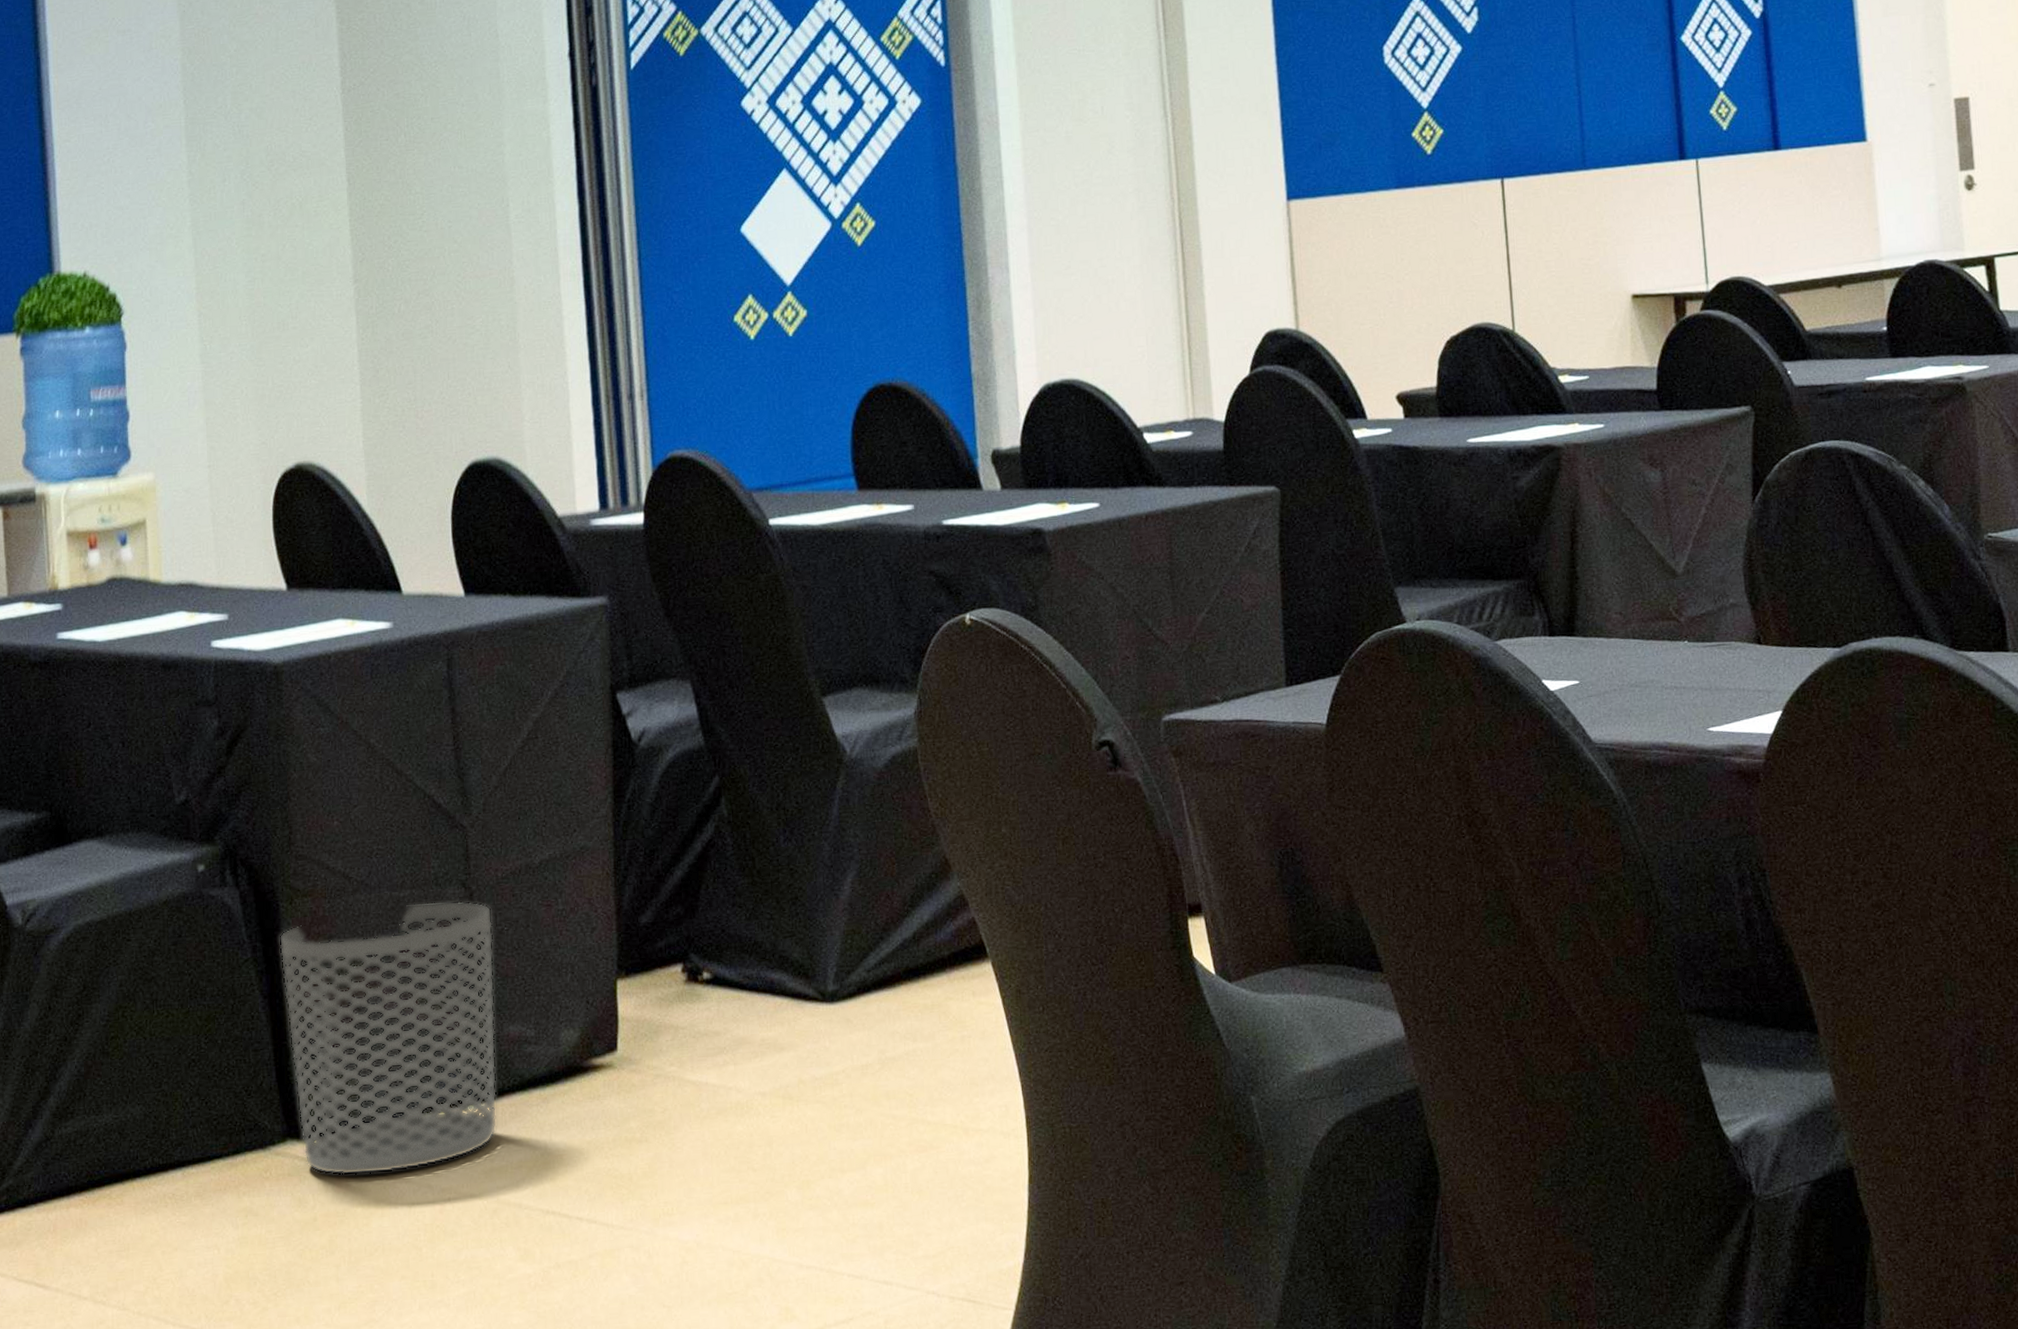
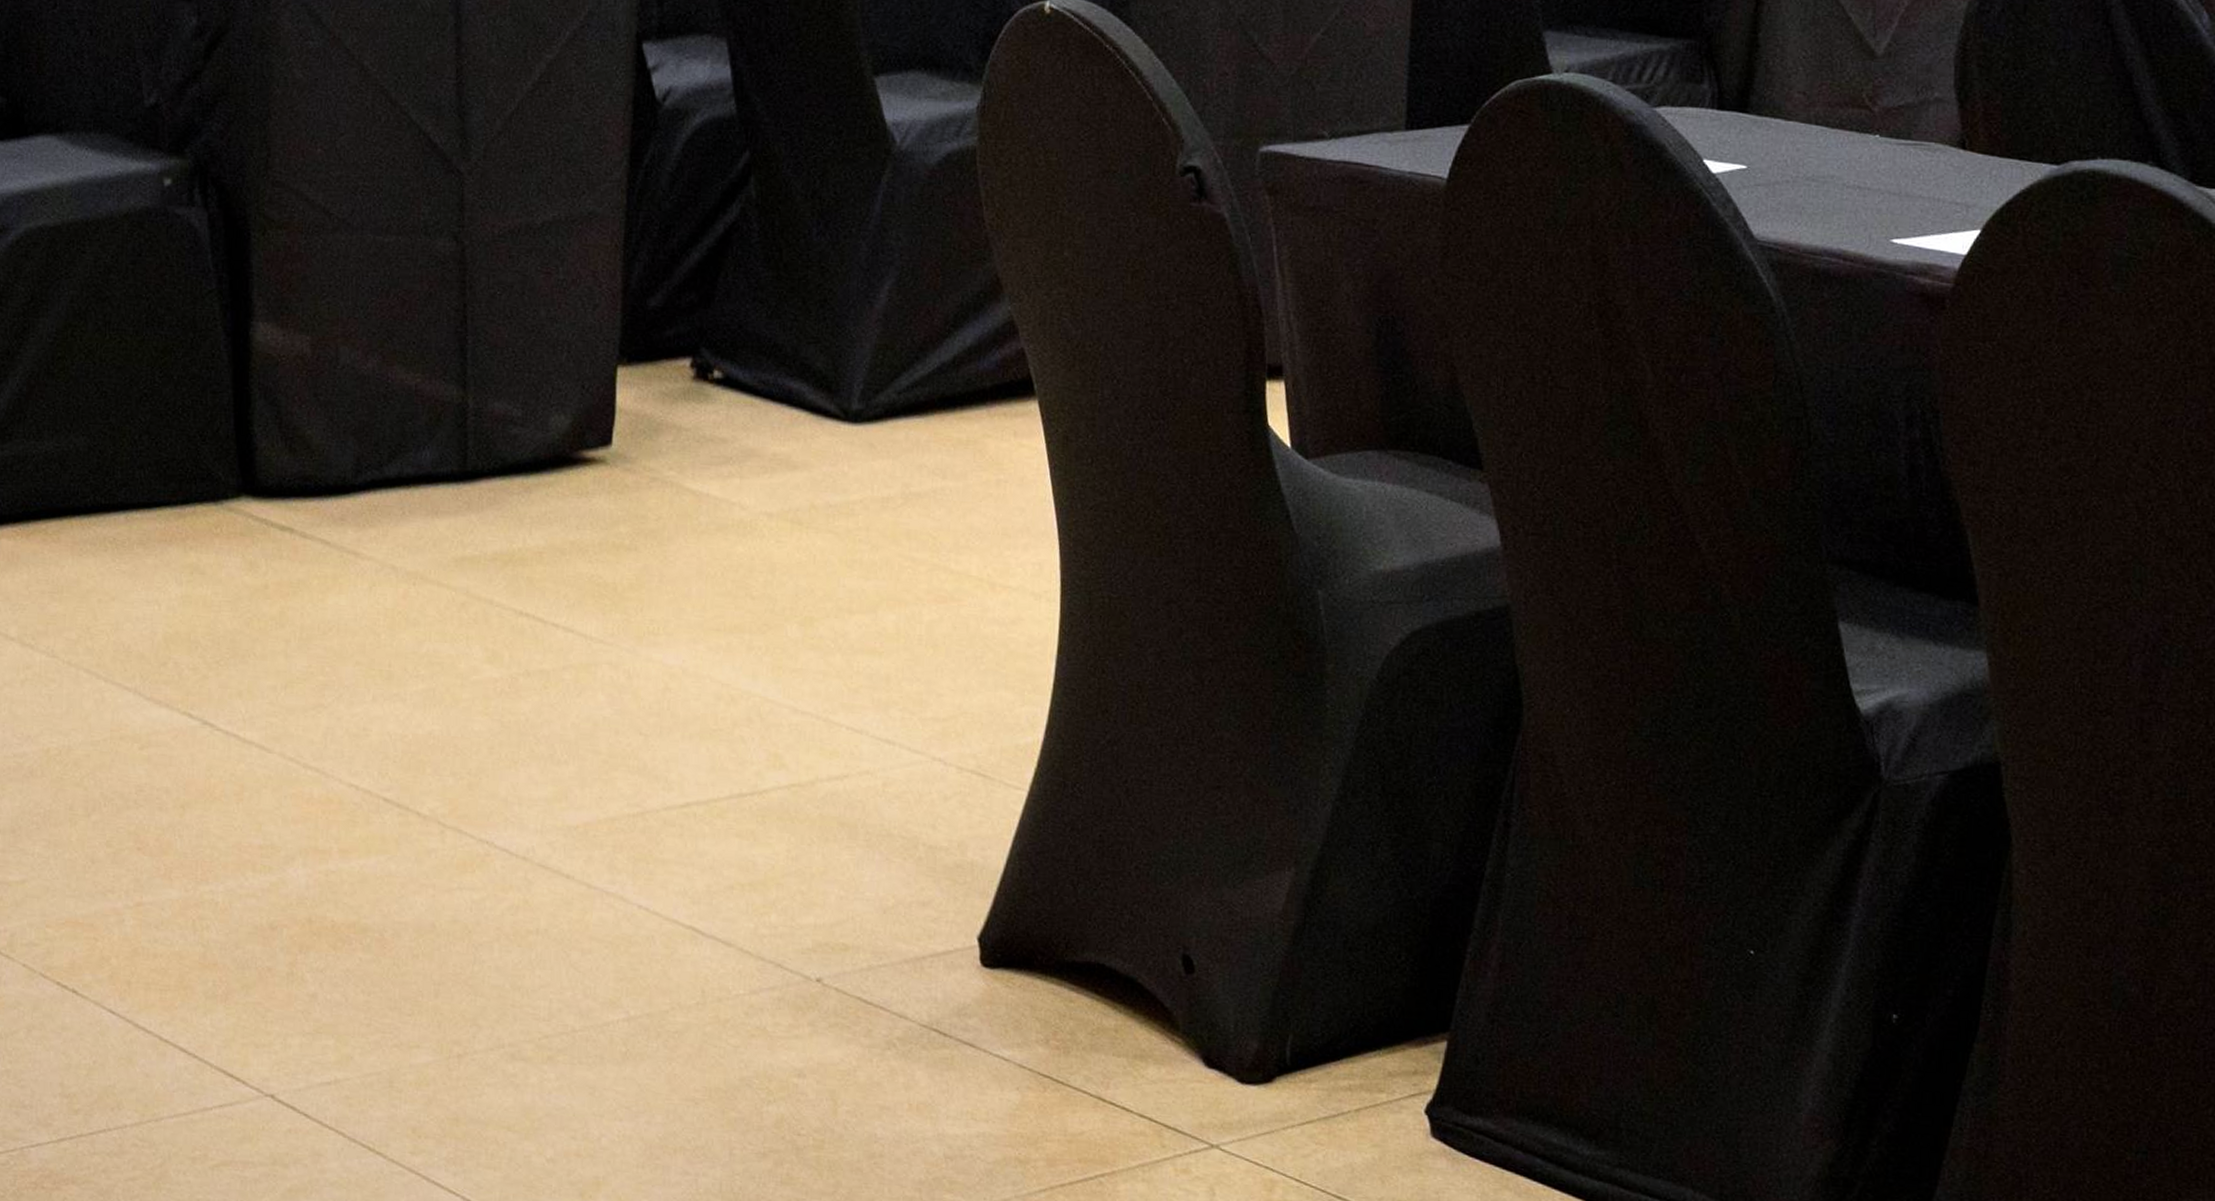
waste bin: present [279,900,498,1176] -> none [247,252,485,547]

